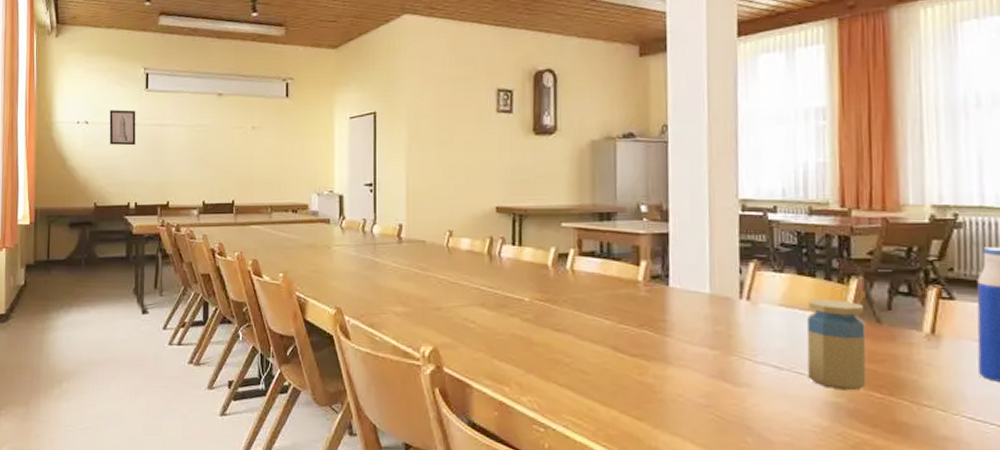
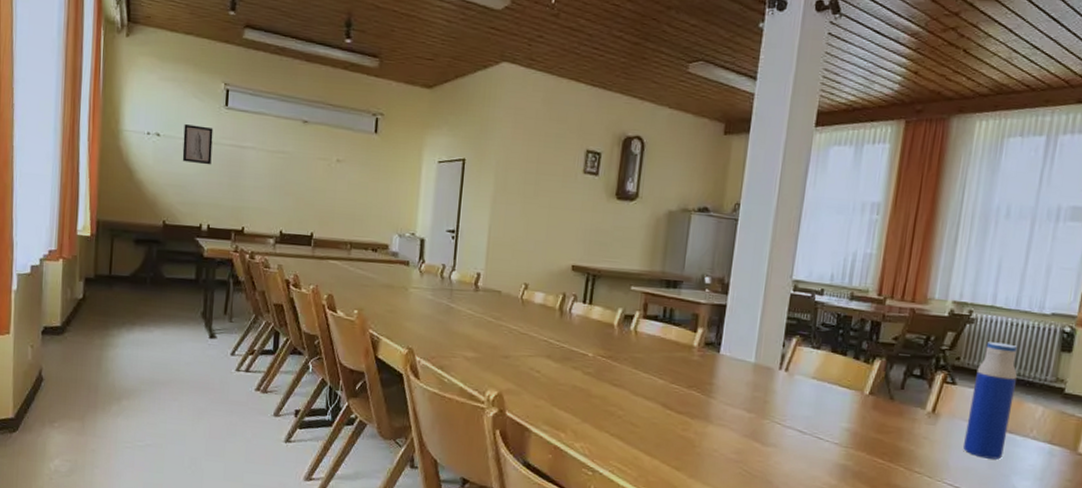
jar: present [807,298,866,391] -> none [826,375,882,456]

